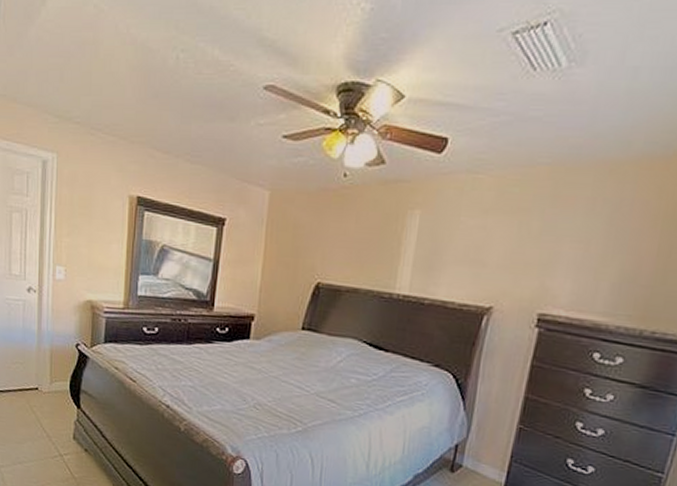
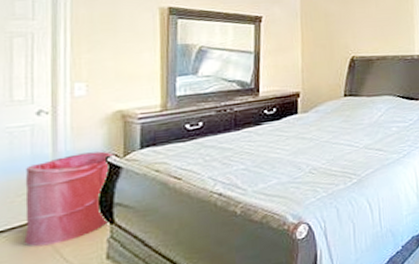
laundry hamper: none [16,335,83,414] -> present [24,151,114,247]

